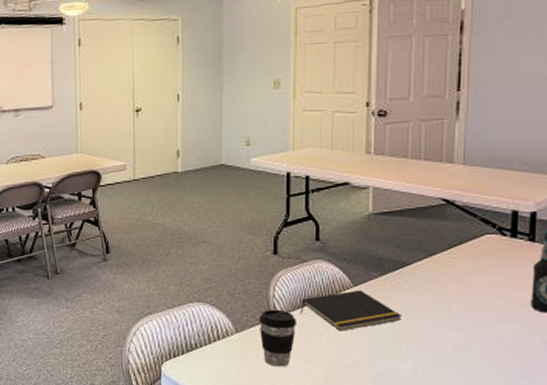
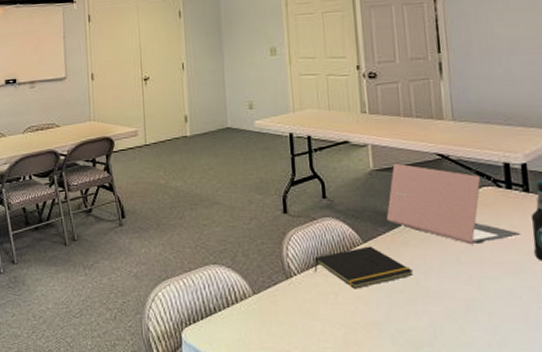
coffee cup: present [258,309,296,367] -> none [274,269,312,329]
laptop: none [381,207,519,292] -> present [387,163,521,245]

